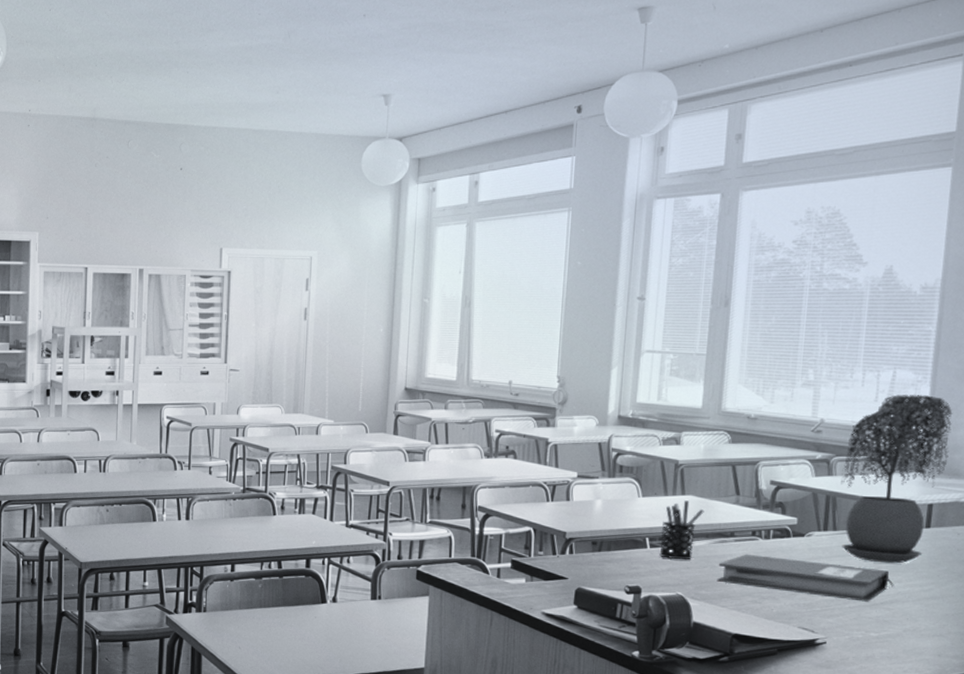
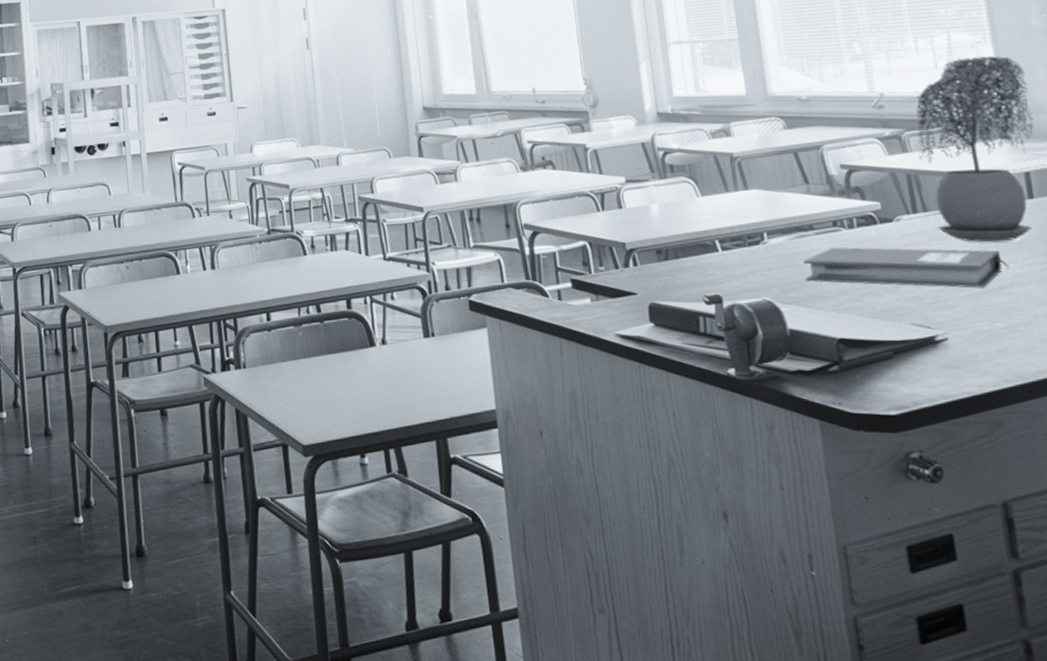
pen holder: present [659,500,704,559] -> none [730,195,774,261]

